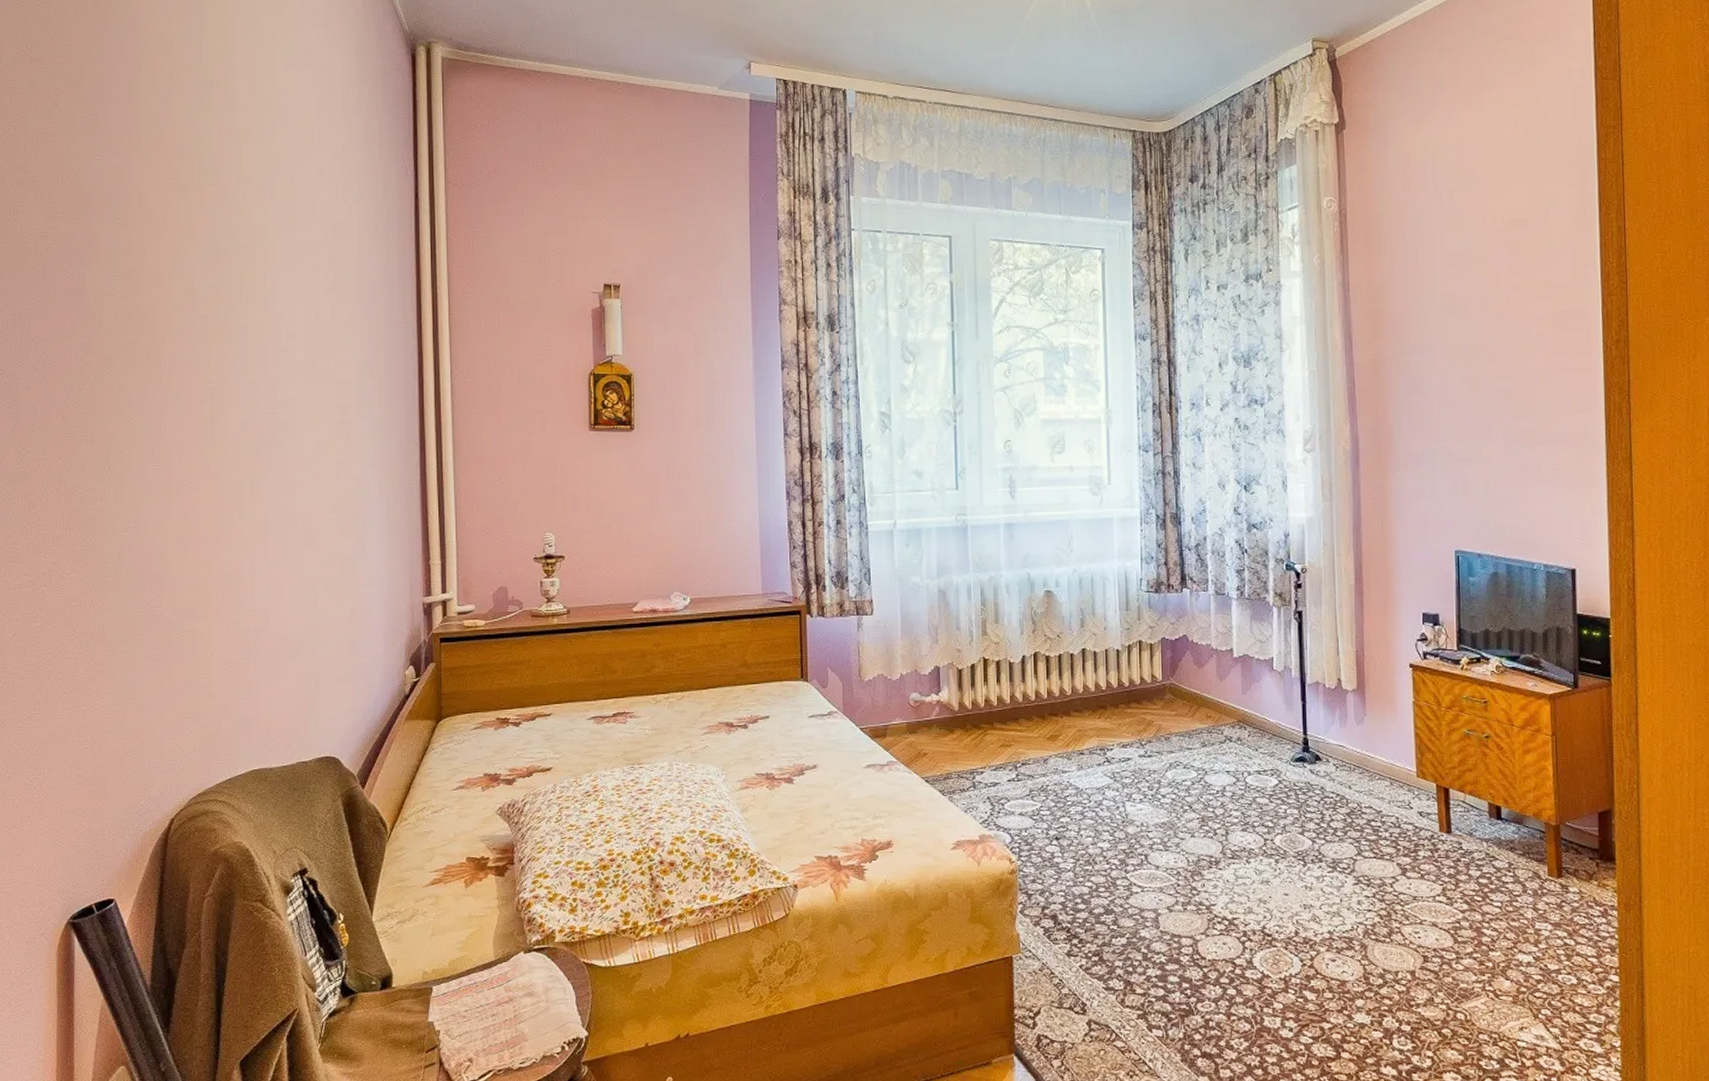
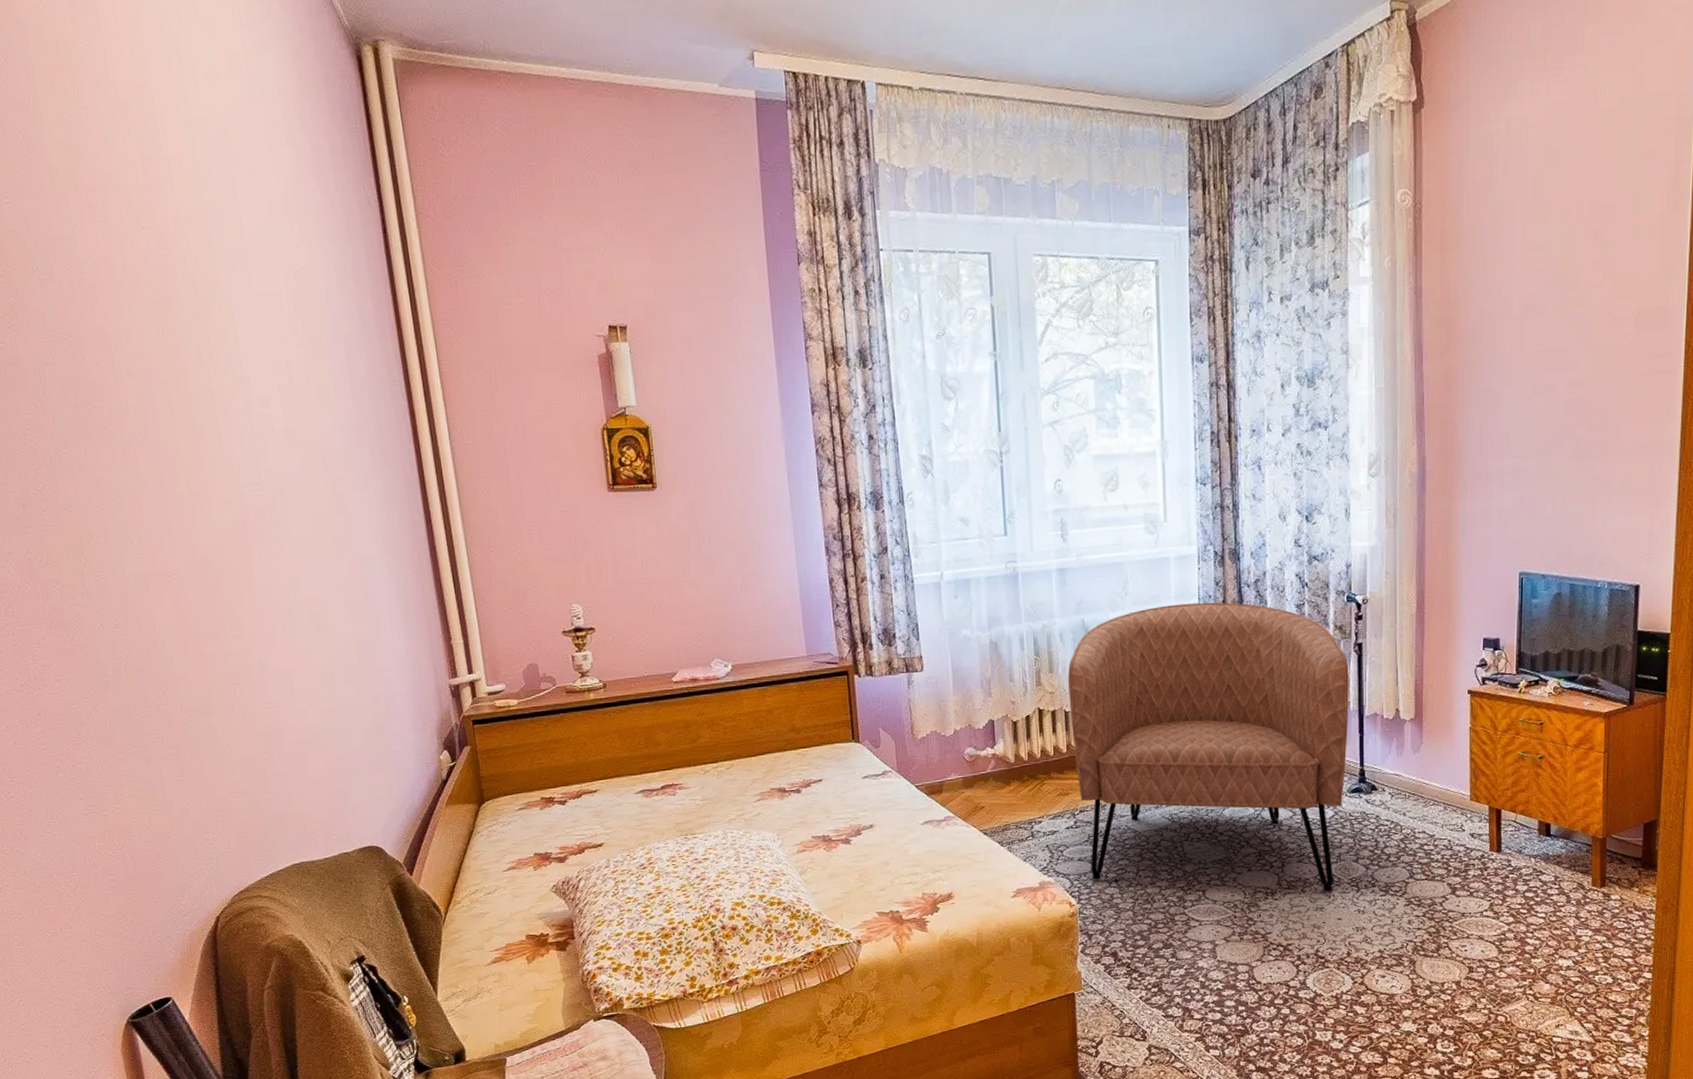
armchair: none [1013,563,1291,864] -> present [1068,602,1349,892]

